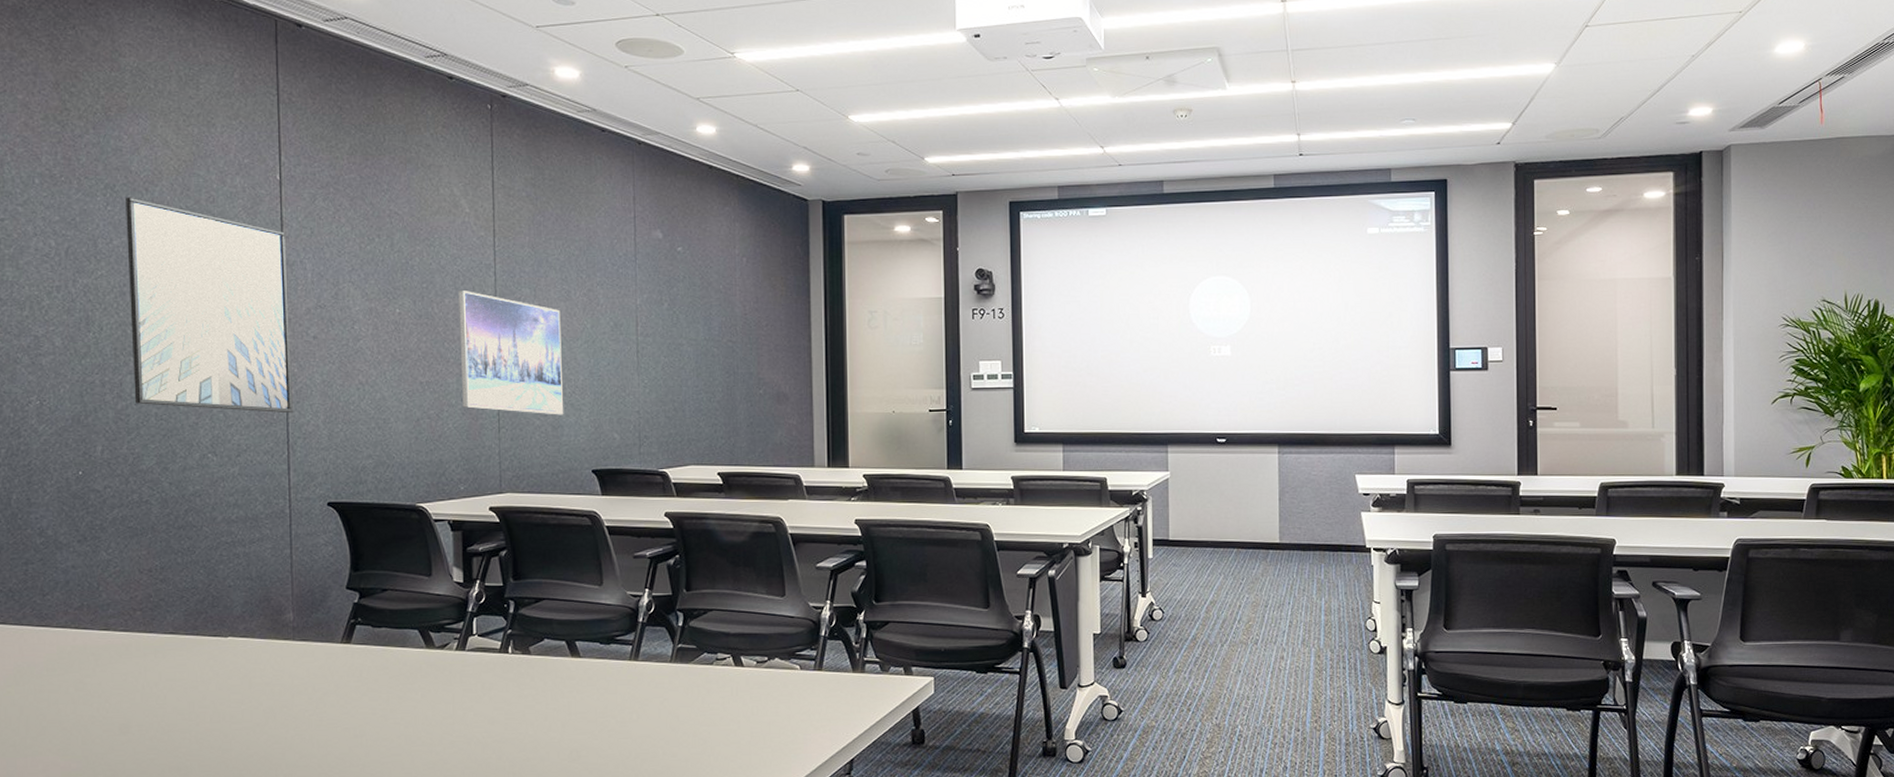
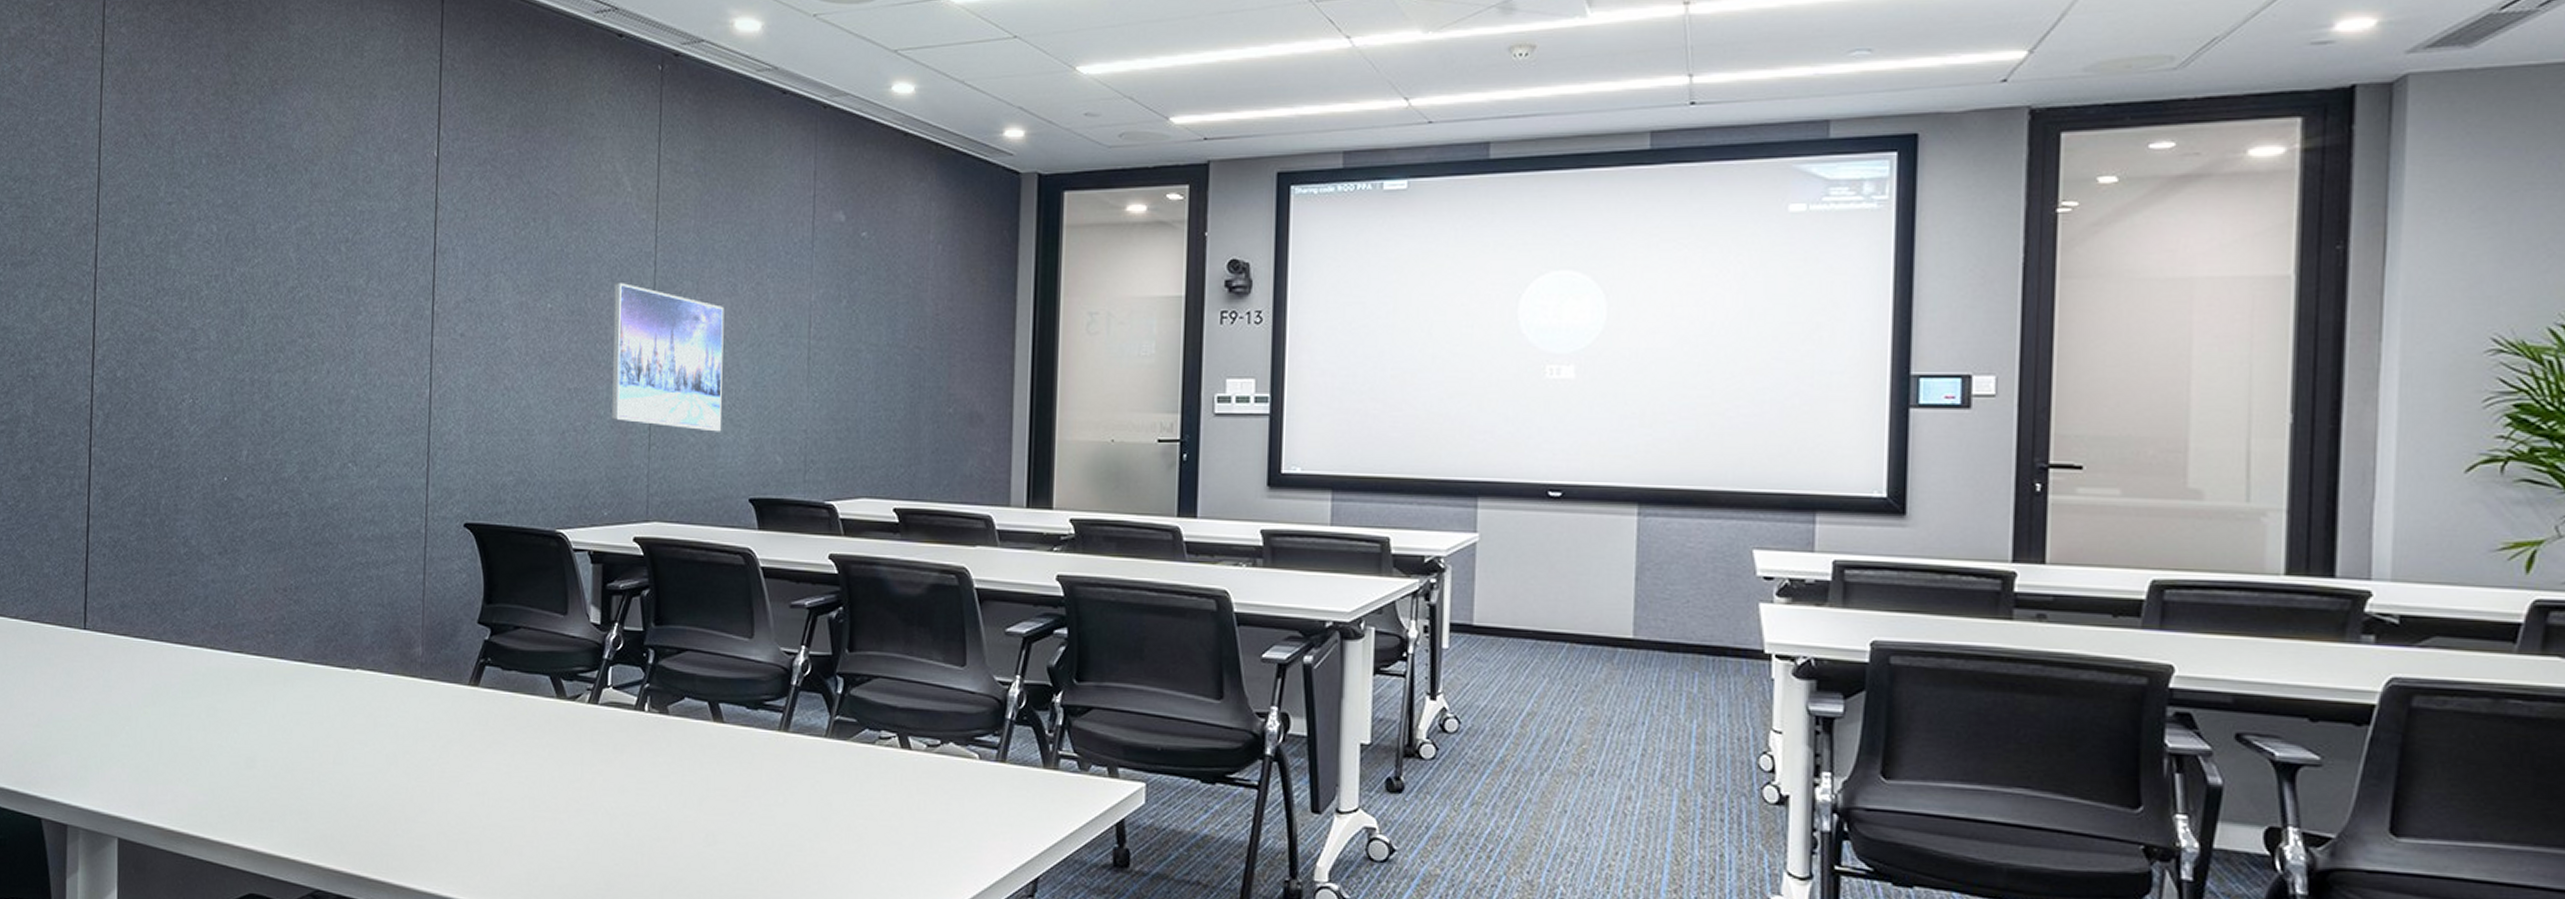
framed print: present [125,197,293,414] -> none [281,177,439,421]

